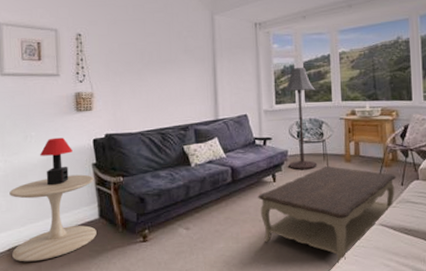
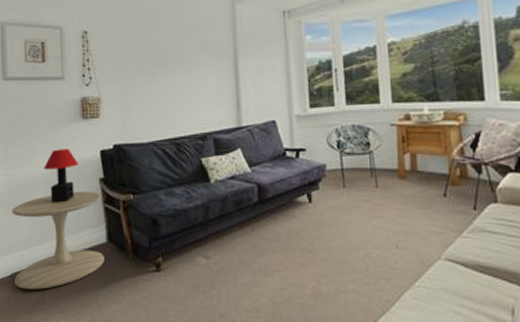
coffee table: present [258,165,397,264] -> none [290,183,467,308]
floor lamp: present [283,68,318,170] -> none [319,63,364,189]

